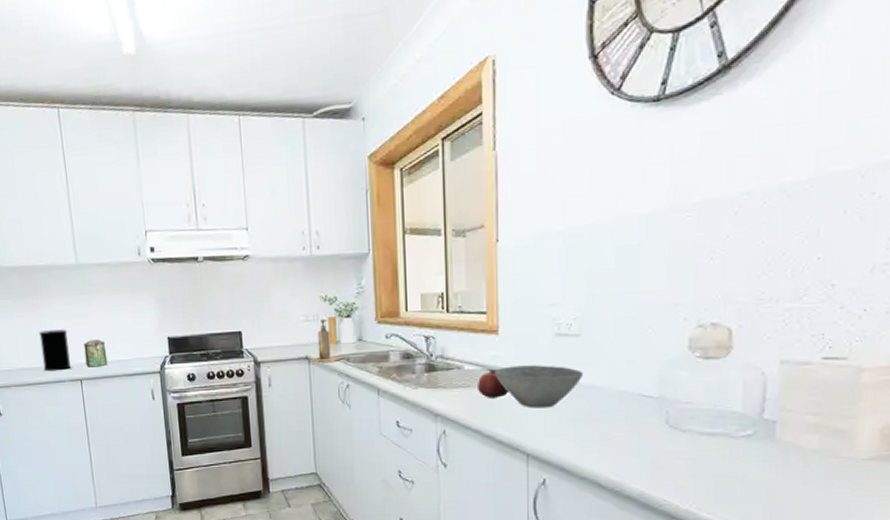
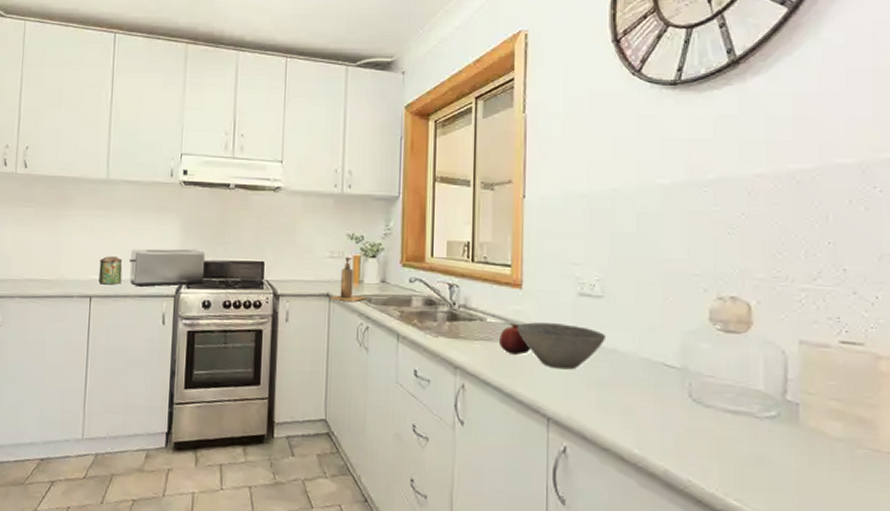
canister: present [39,328,71,372] -> none [53,241,86,286]
toaster: none [111,325,186,366] -> present [129,248,206,287]

